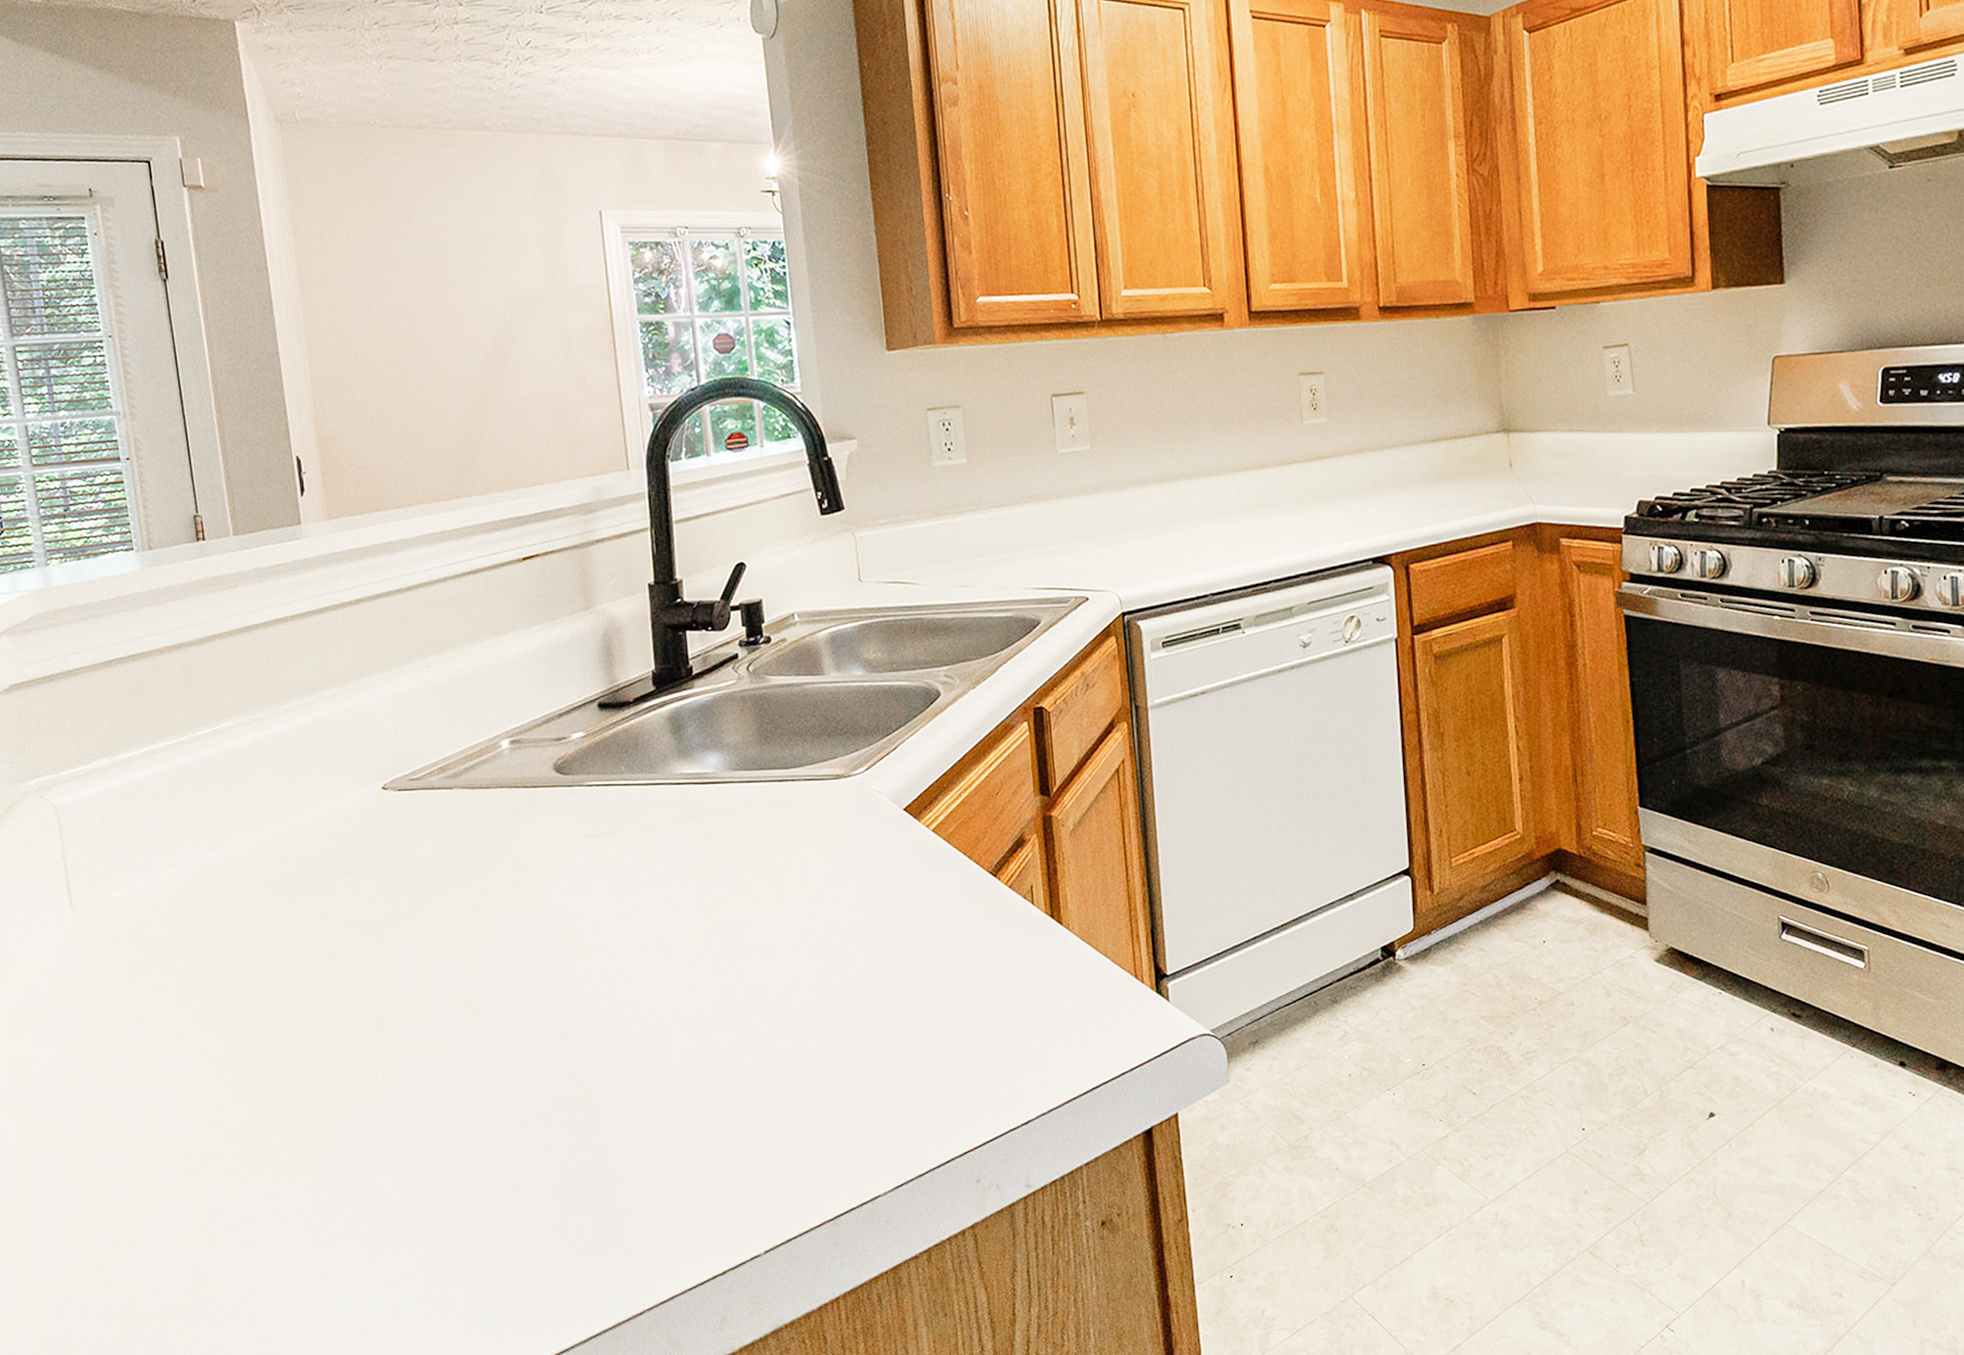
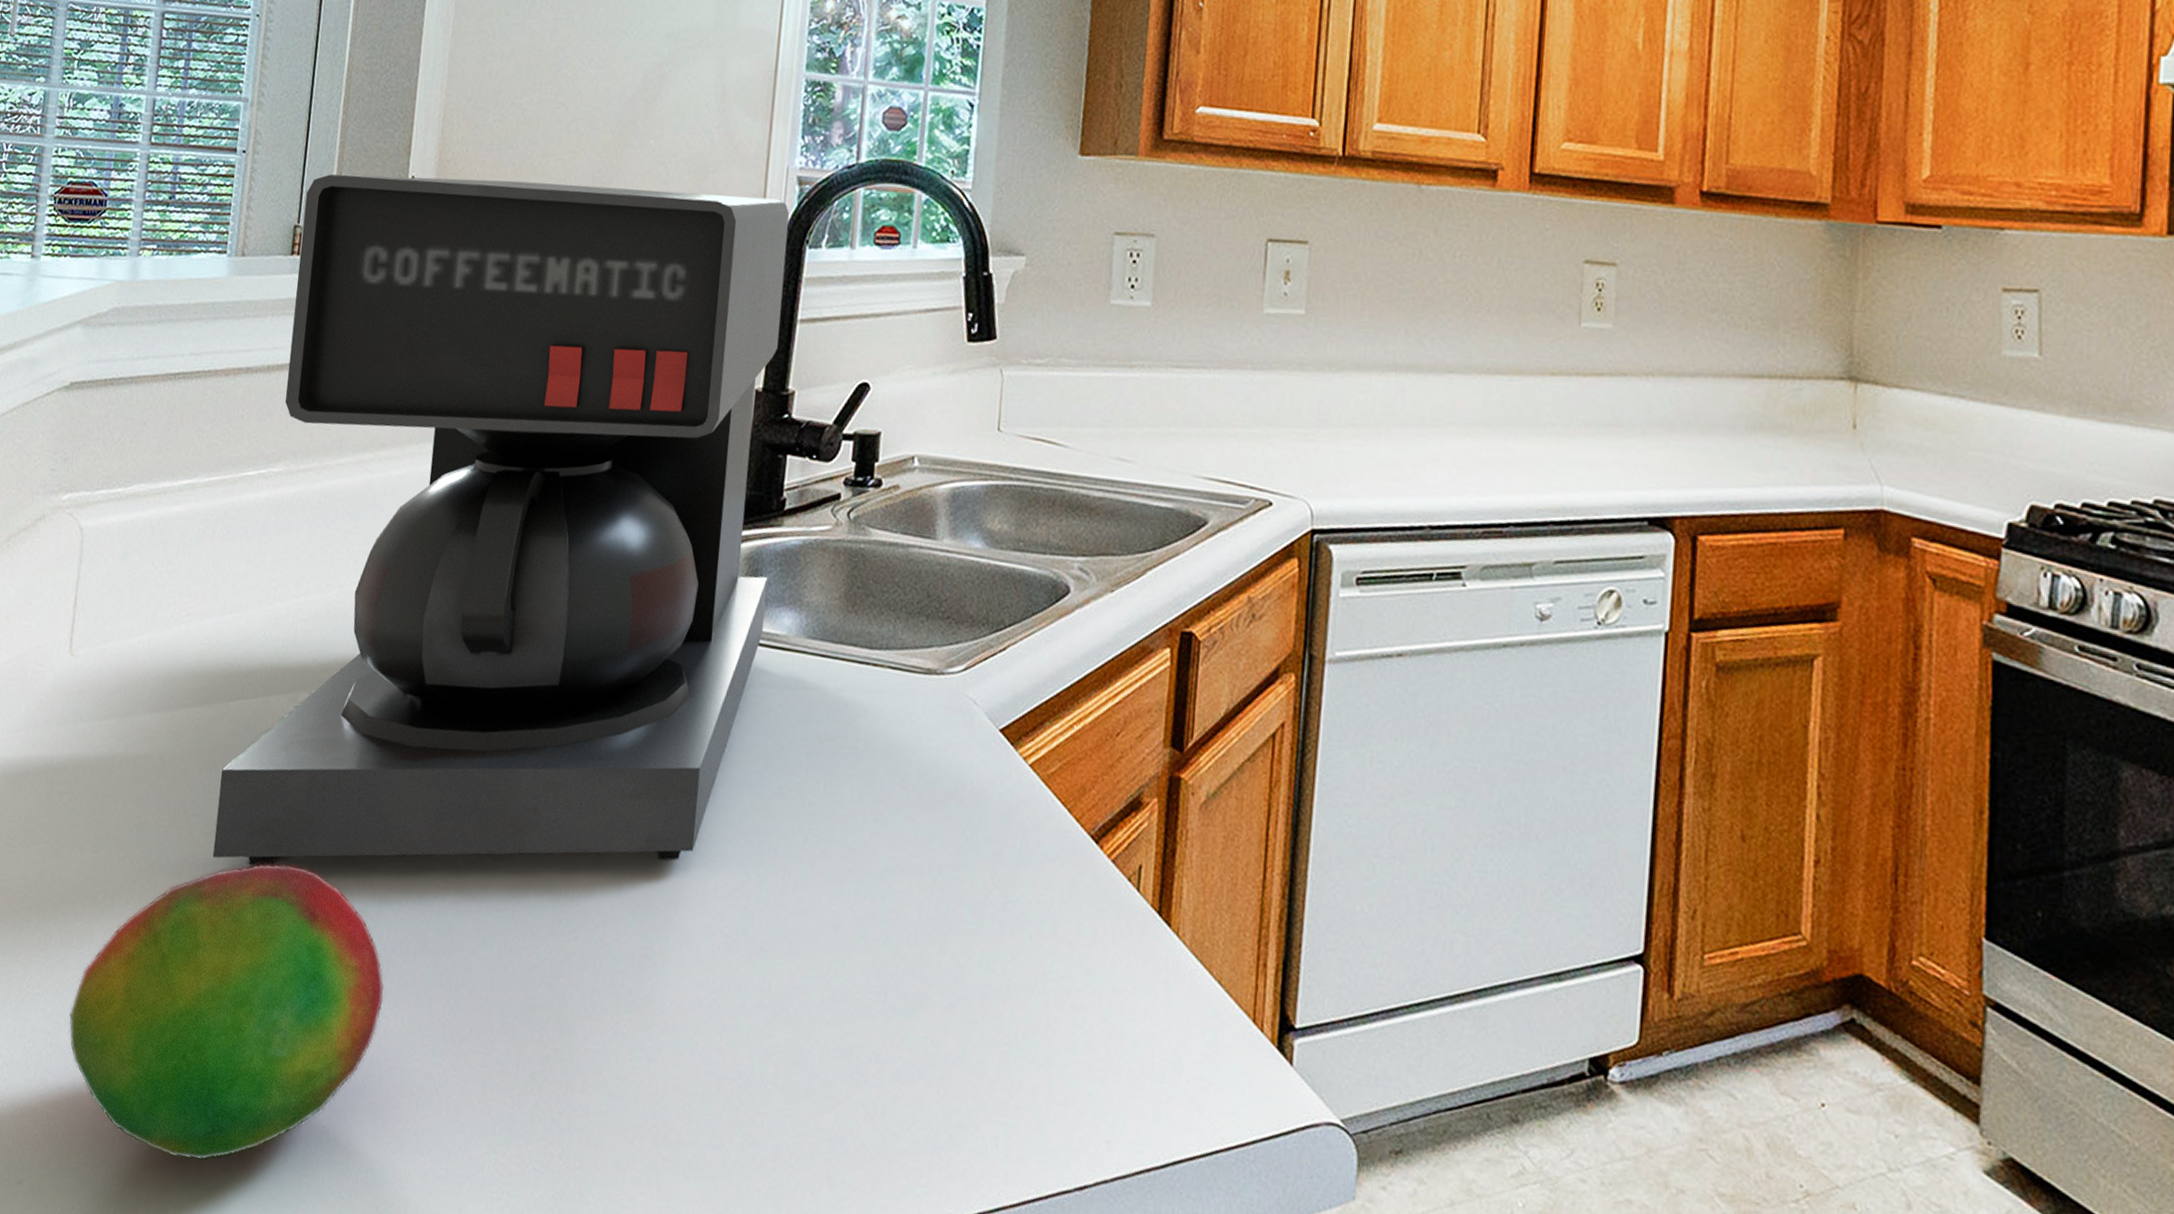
fruit: none [150,1035,432,1280] -> present [68,863,385,1161]
coffee maker: none [198,425,695,1046] -> present [212,174,789,865]

